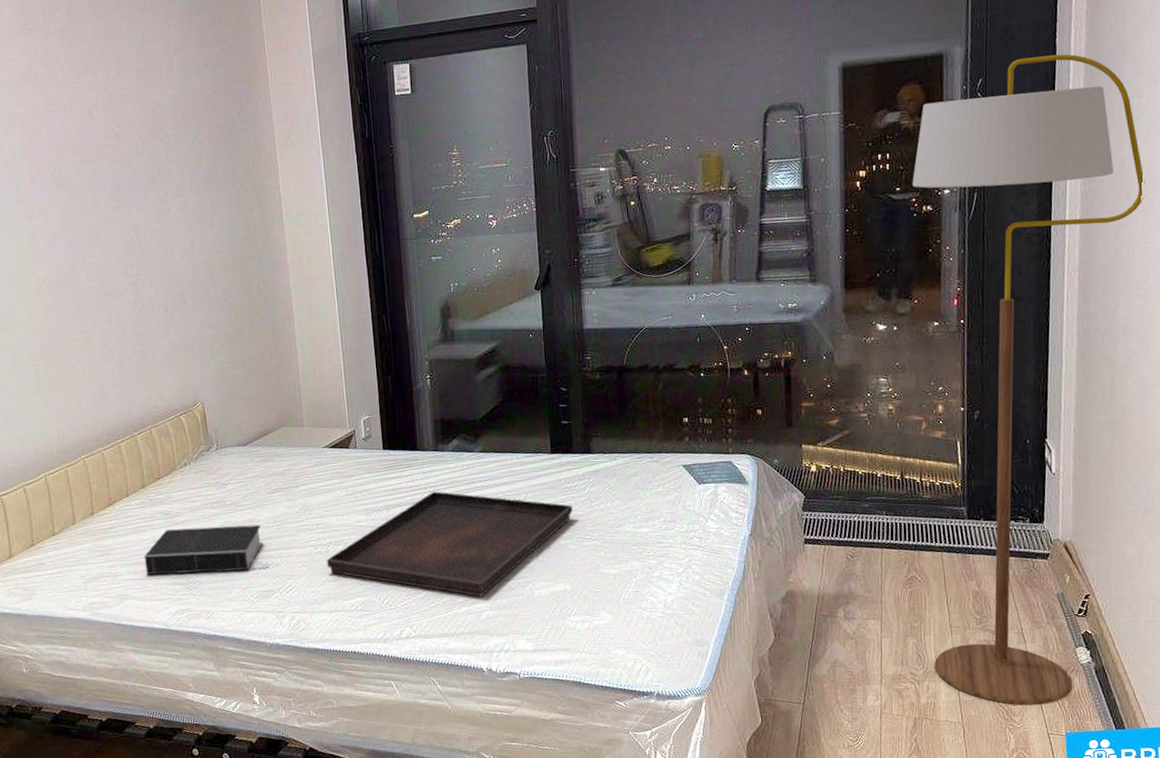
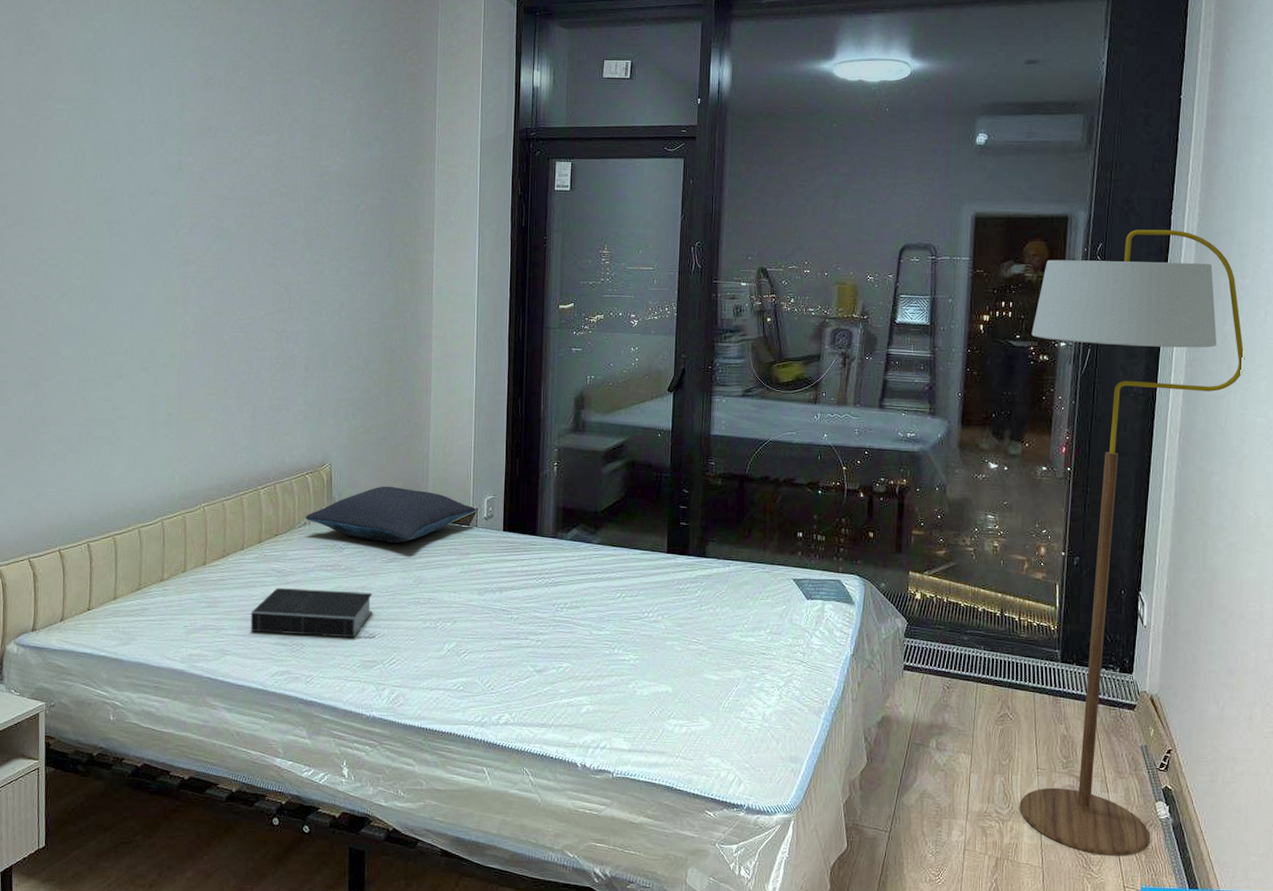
pillow: none [185,417,354,474] -> present [305,486,477,543]
serving tray: present [326,491,573,597] -> none [433,578,683,690]

